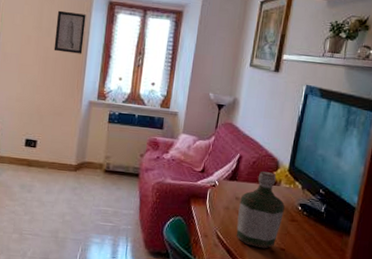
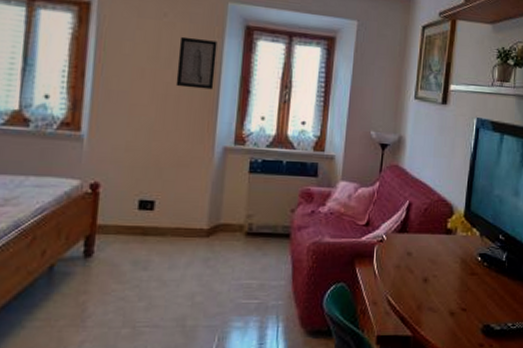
bottle: present [236,171,285,249] -> none [410,218,463,311]

